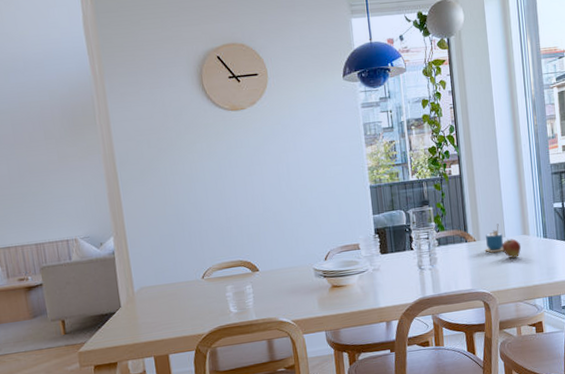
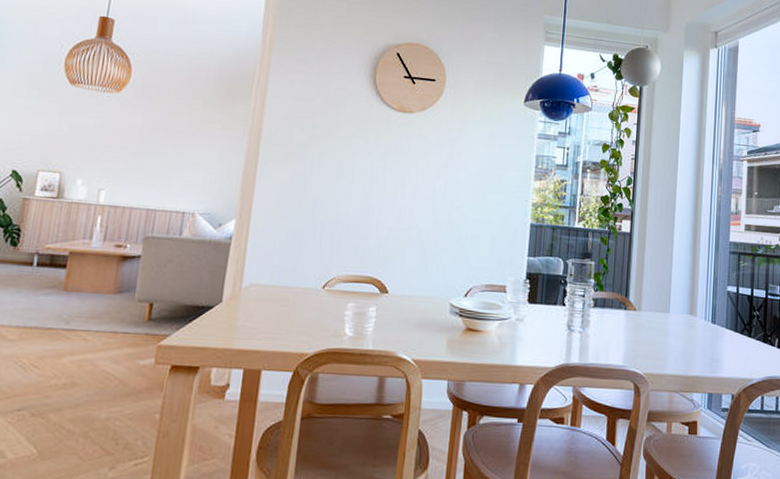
cup: present [485,223,504,253] -> none [645,296,667,329]
fruit: present [502,238,522,258] -> none [664,315,686,339]

